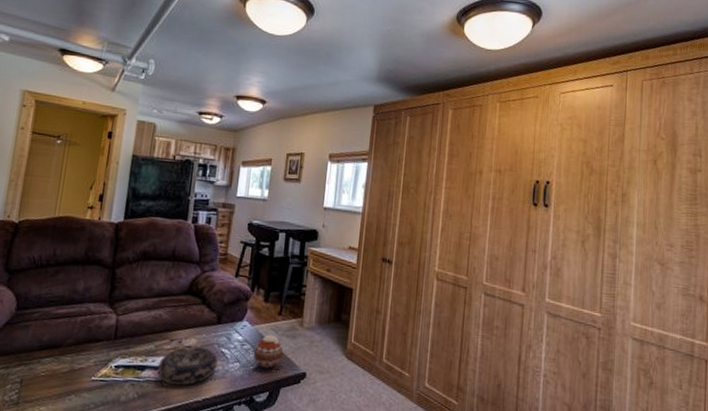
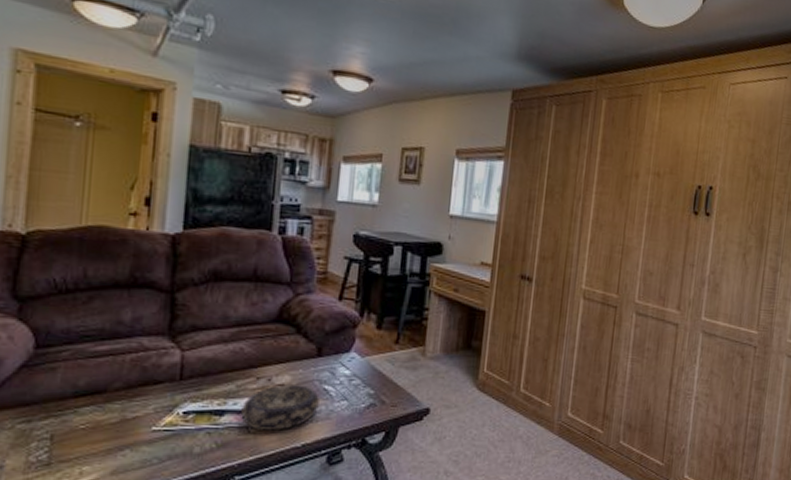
decorative ball: present [253,334,284,368] -> none [364,366,402,405]

